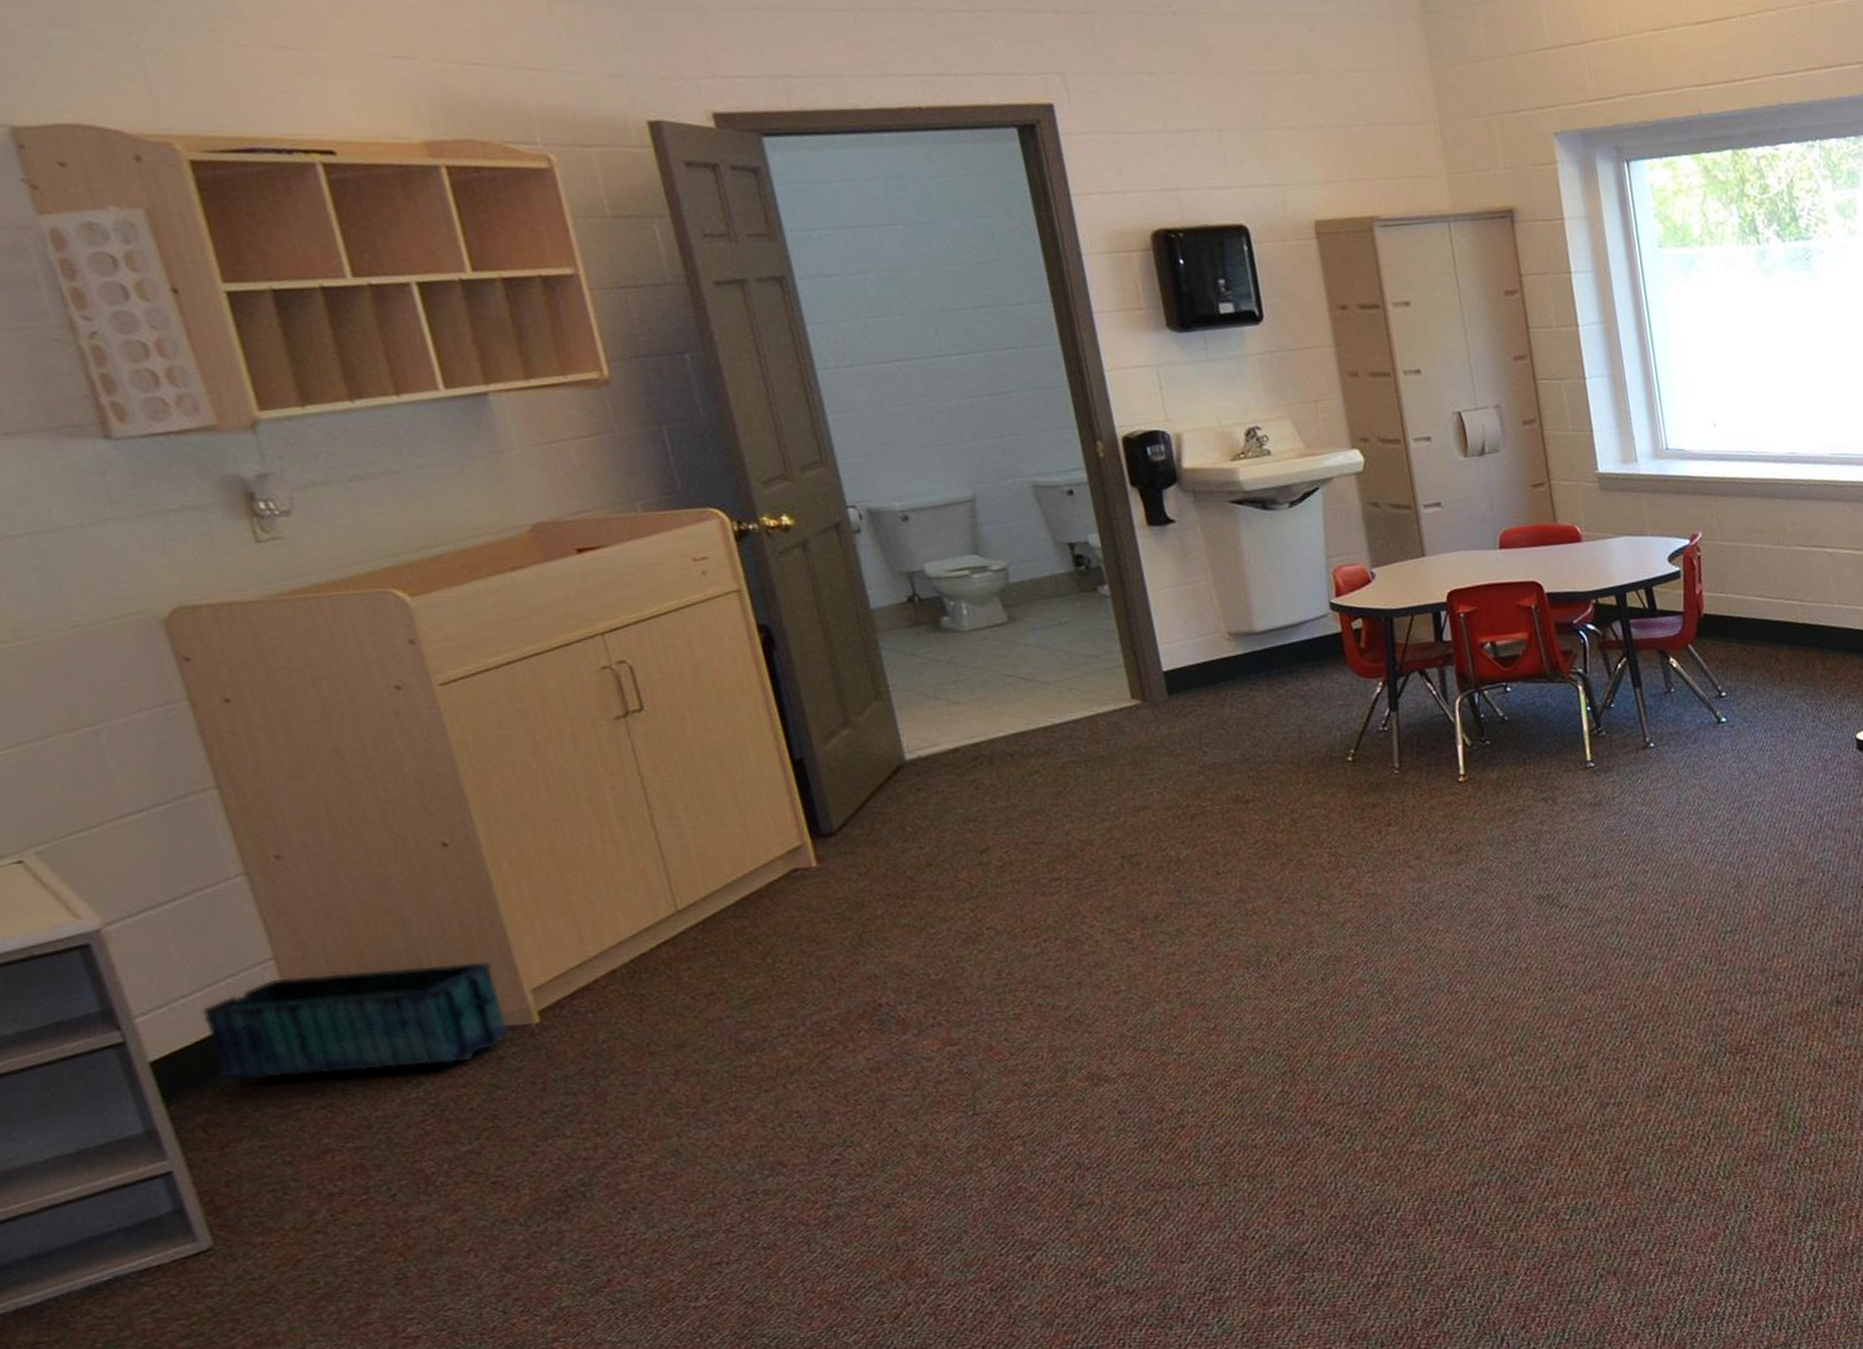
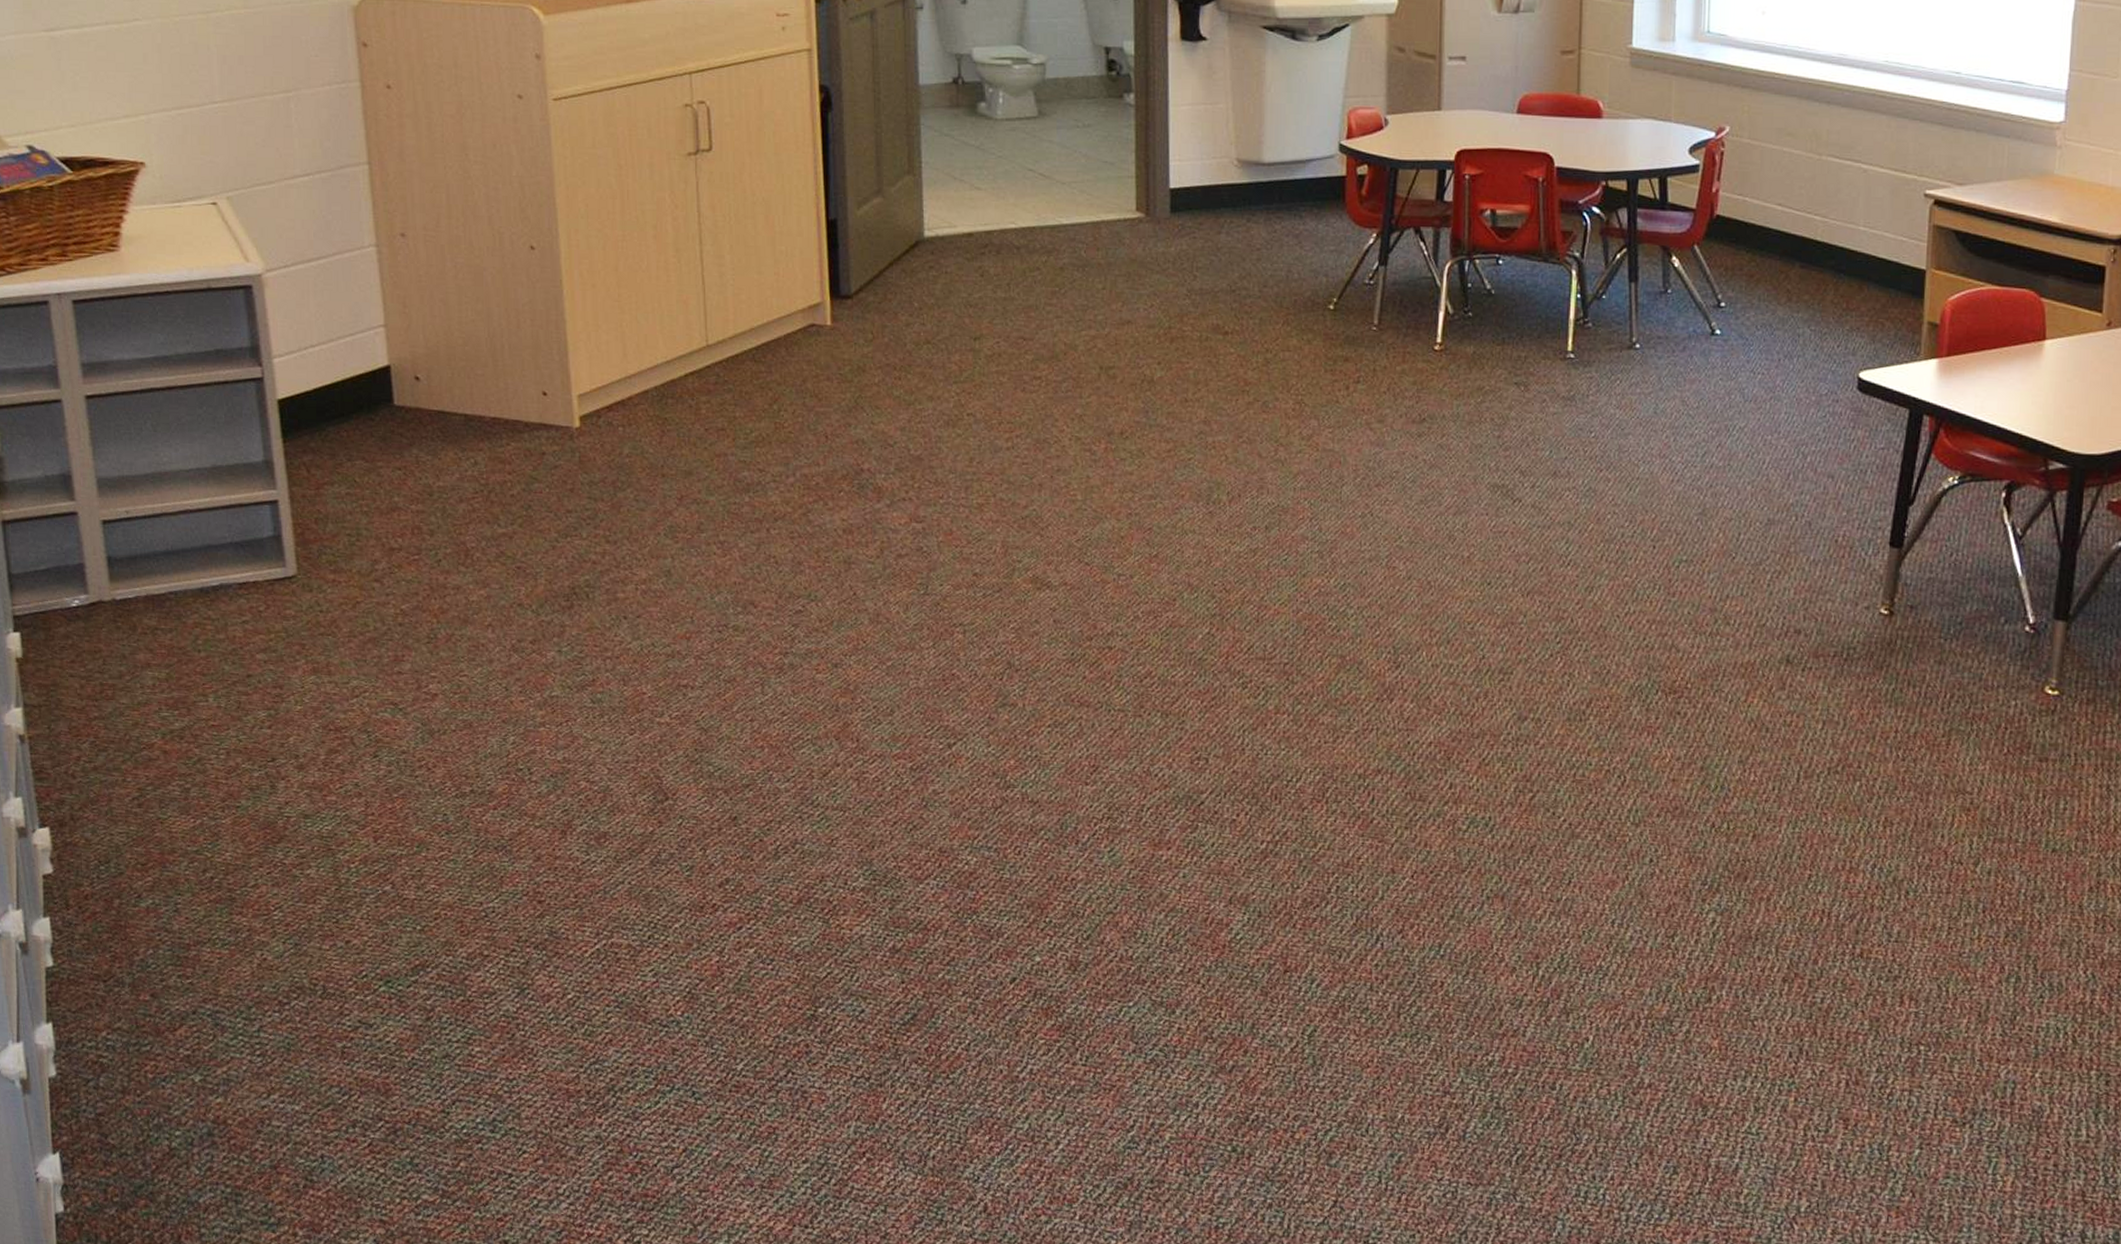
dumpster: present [202,960,509,1087] -> none [324,343,554,451]

